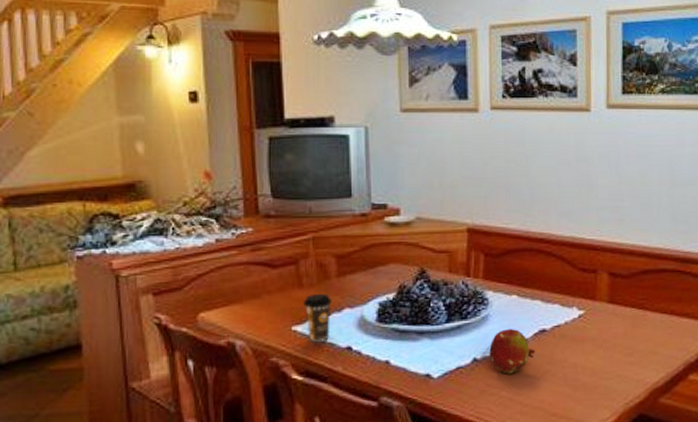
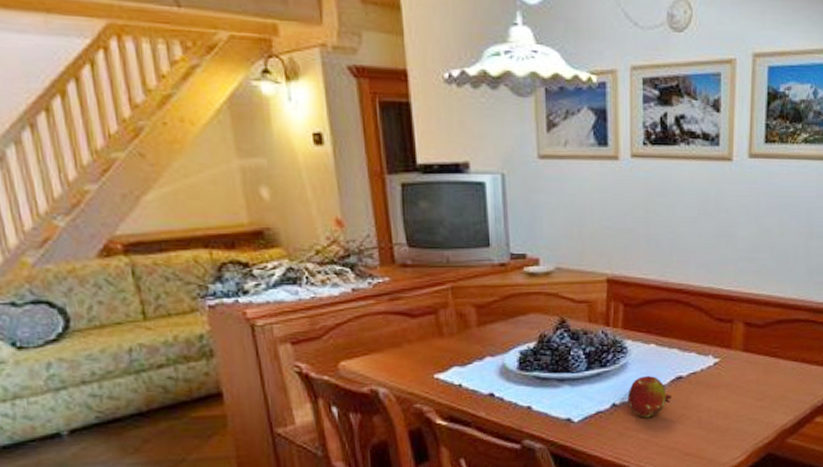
coffee cup: present [304,293,332,342] -> none [445,342,473,389]

